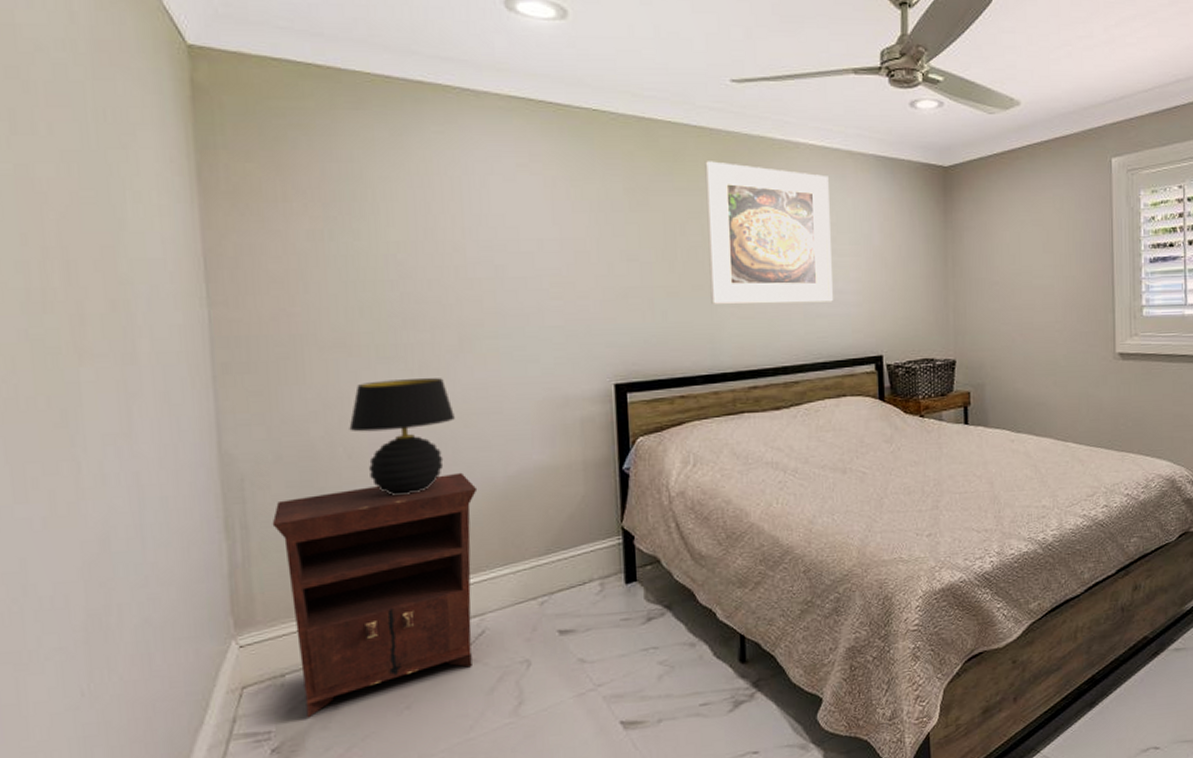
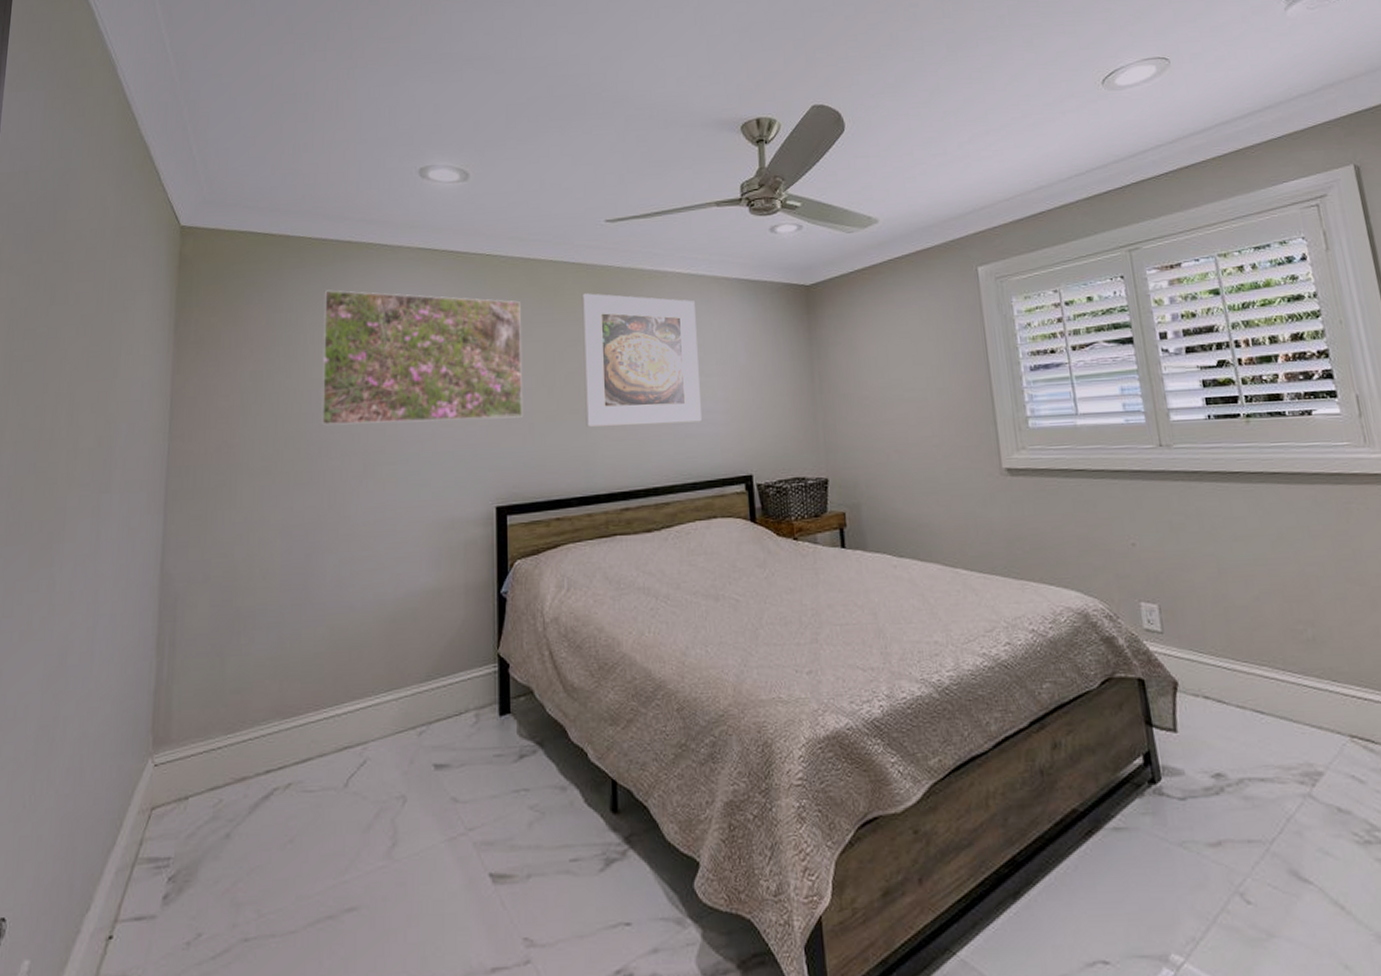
nightstand: present [272,472,478,718] -> none [194,594,370,846]
table lamp: present [349,378,455,495] -> none [266,502,355,616]
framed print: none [393,138,641,295] -> present [321,290,523,426]

